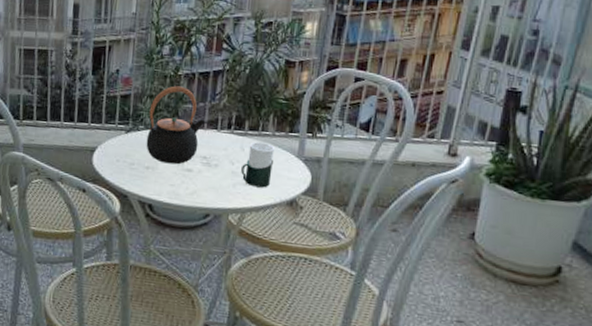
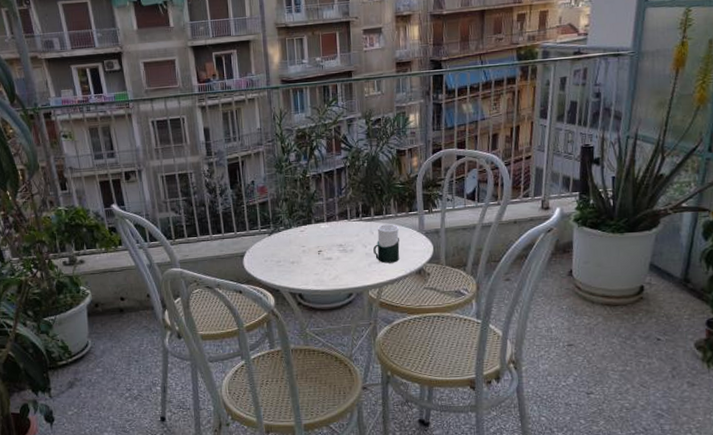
teapot: present [146,86,206,165] -> none [286,187,337,256]

